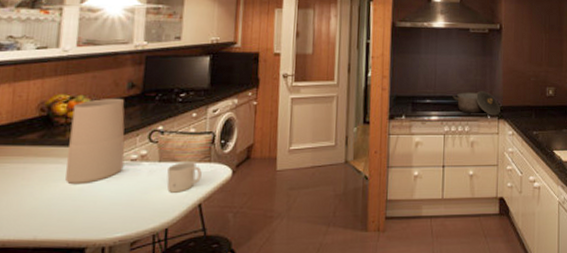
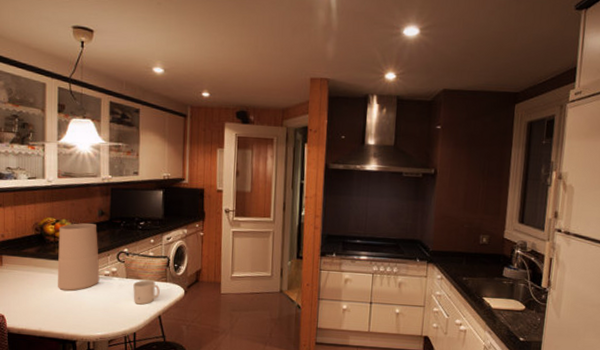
cooking pot: present [451,91,500,116] -> none [381,235,430,260]

